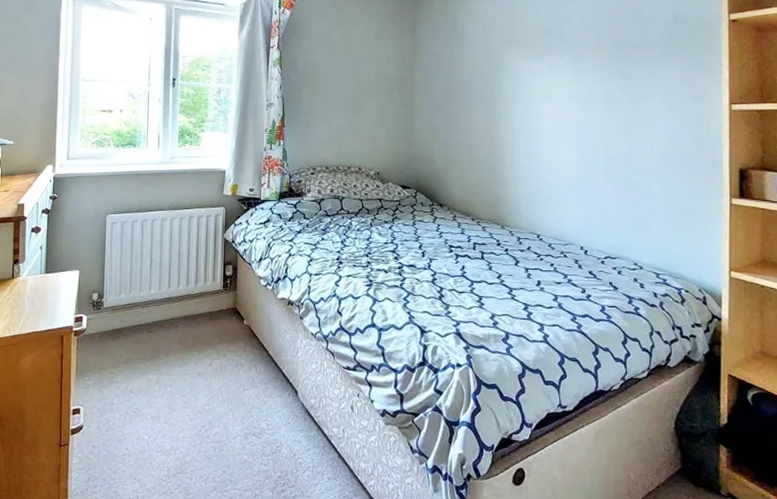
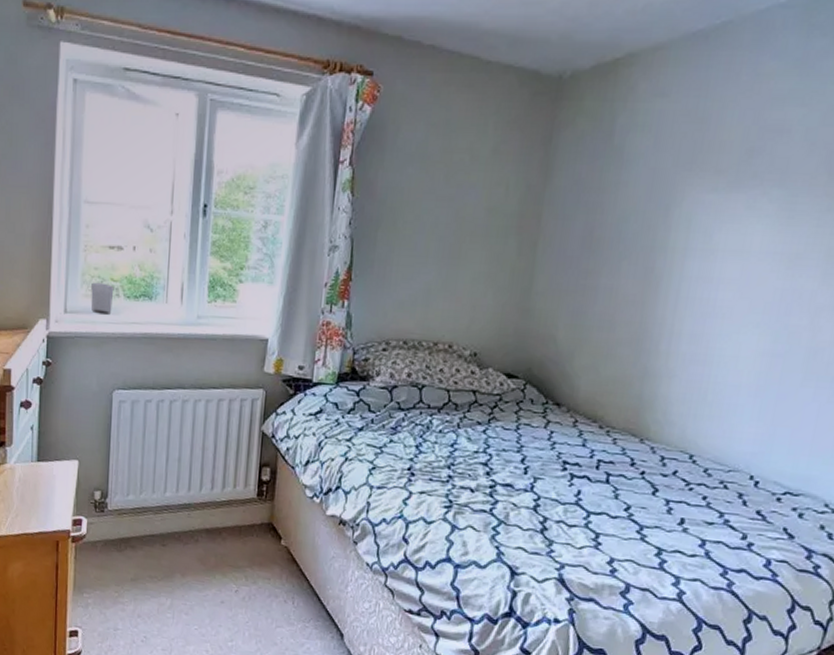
candle holder: none [88,136,106,160] -> present [91,282,114,316]

